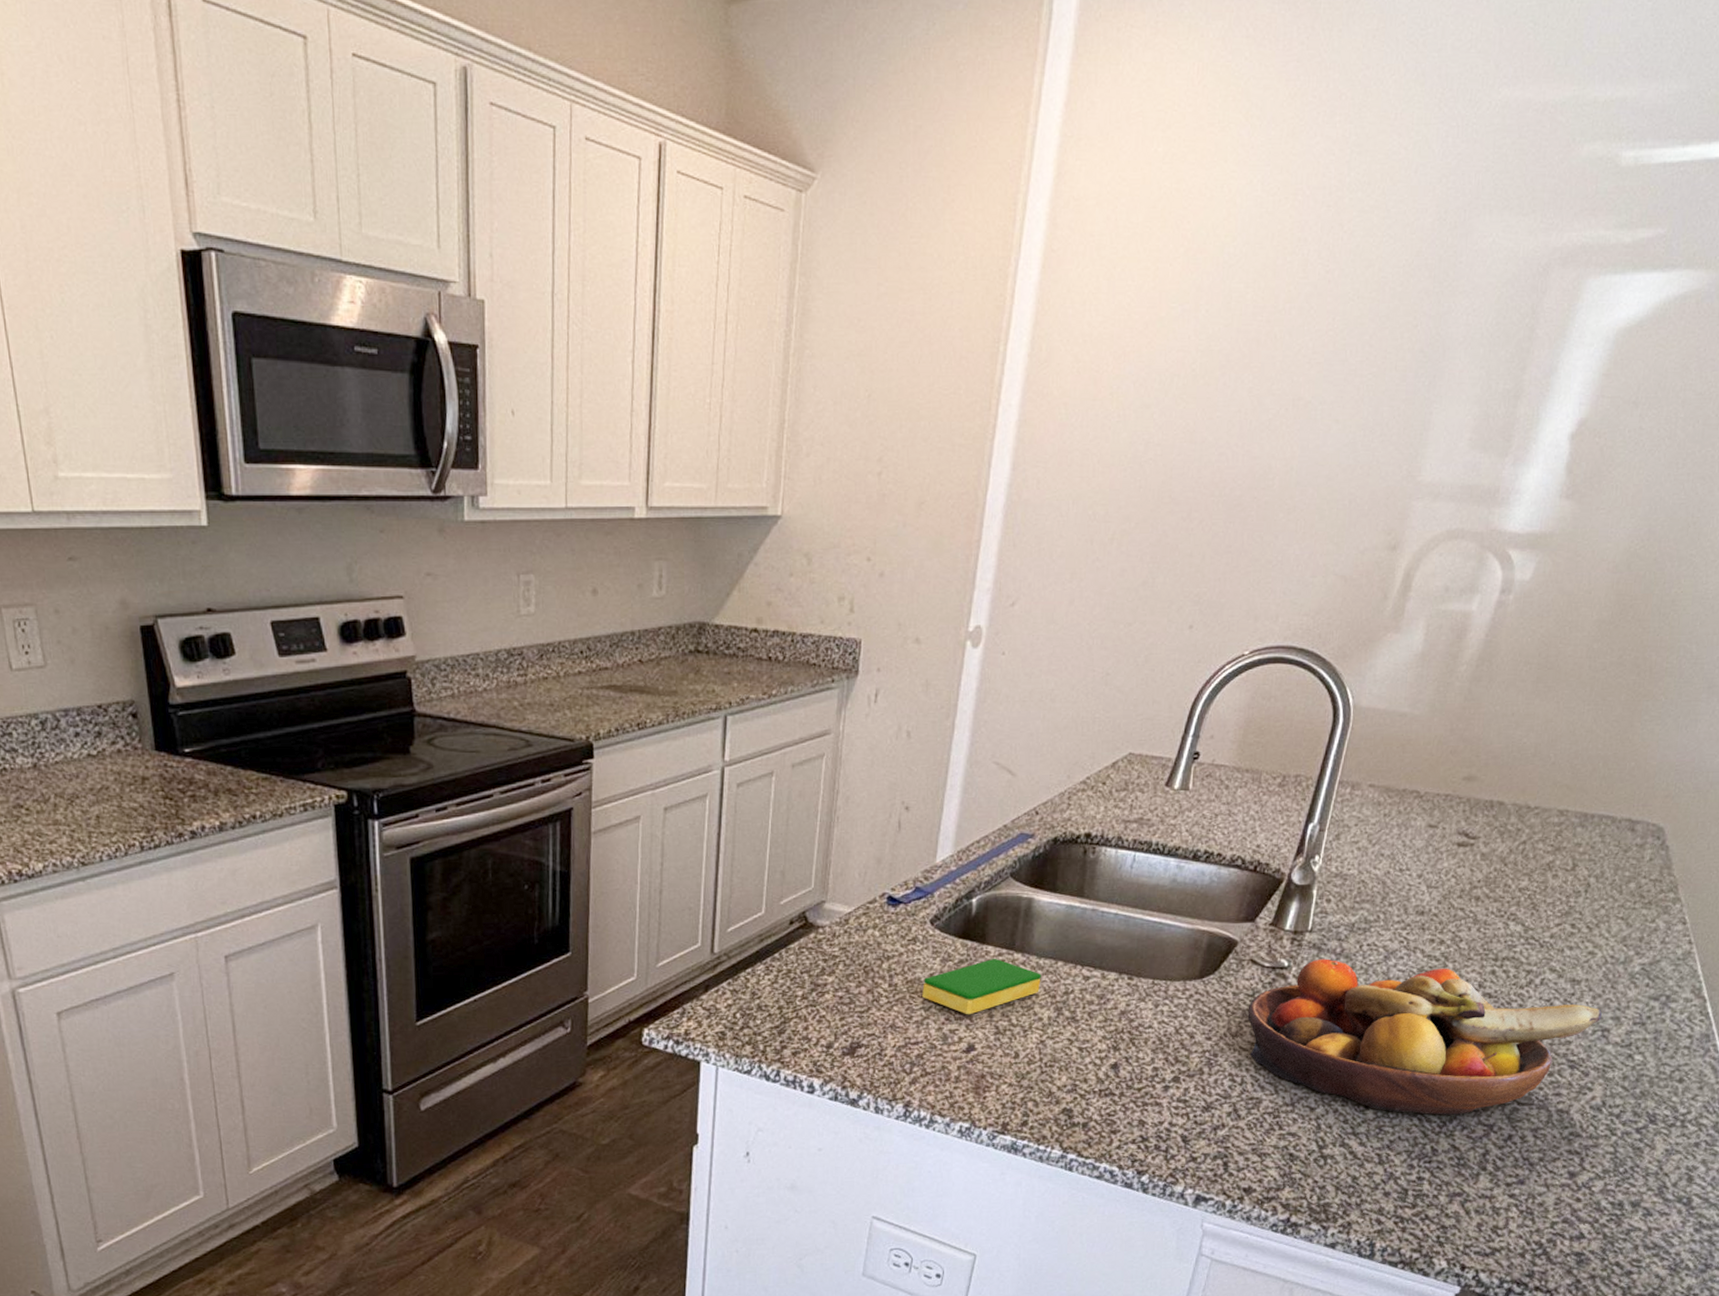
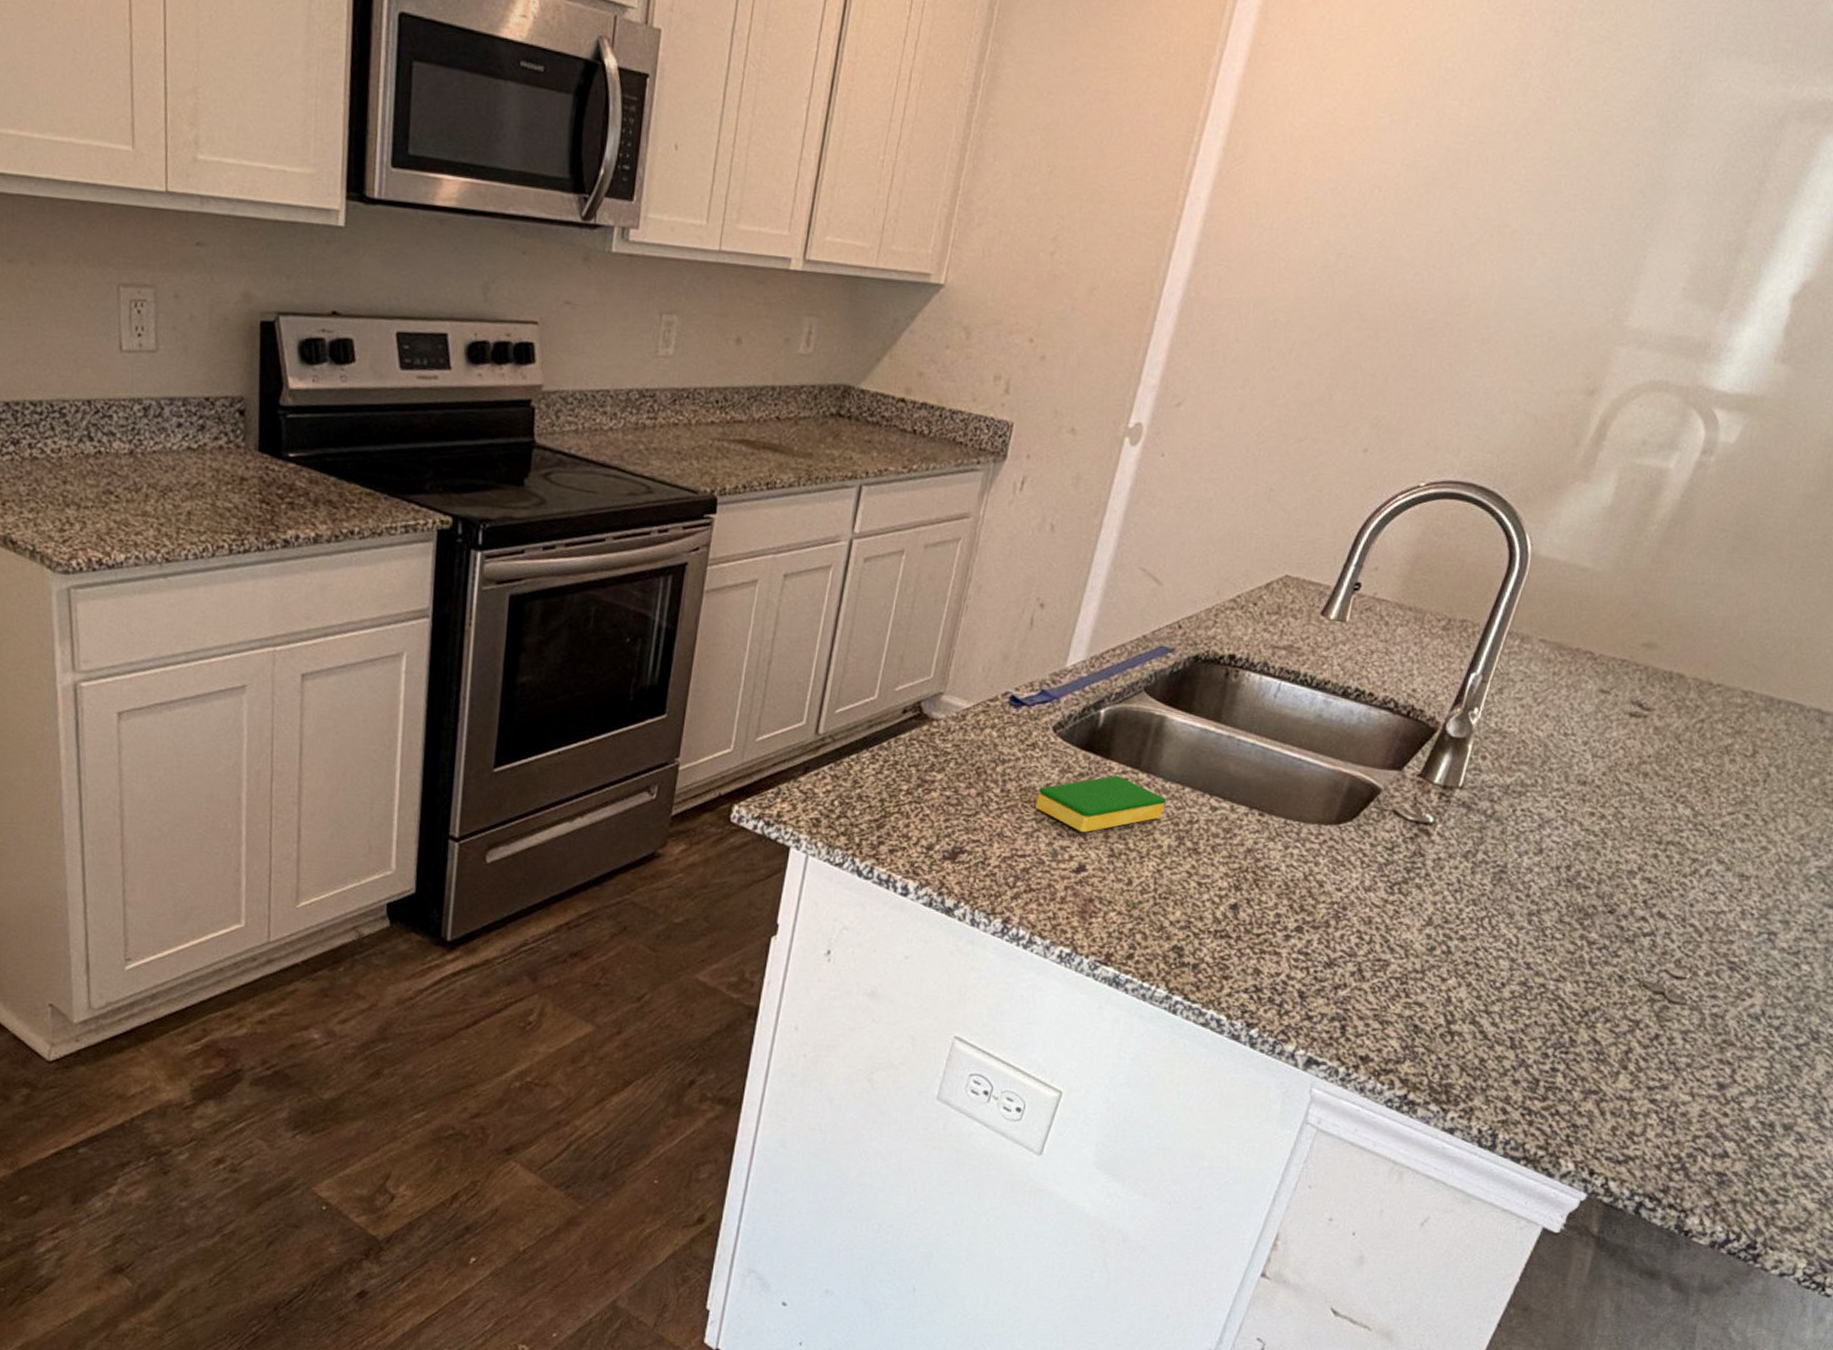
fruit bowl: present [1247,958,1602,1116] -> none [1381,818,1770,1007]

